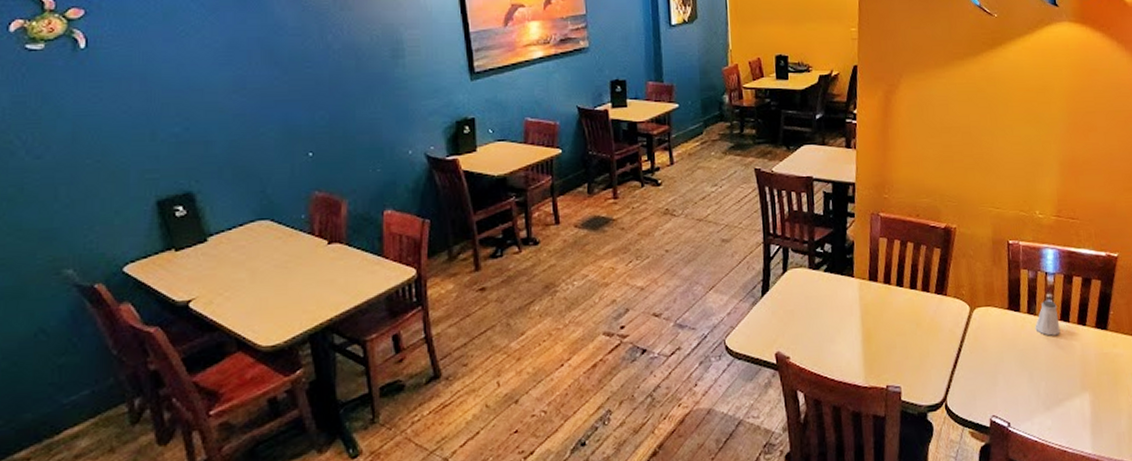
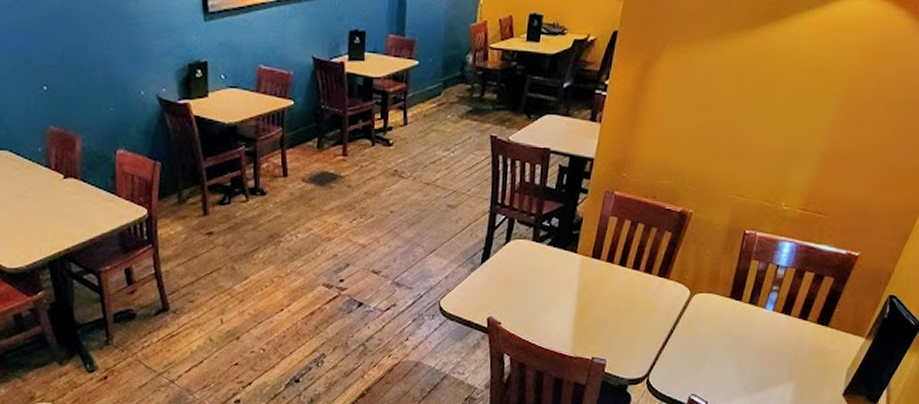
saltshaker: present [1035,300,1061,336] -> none [753,293,782,327]

